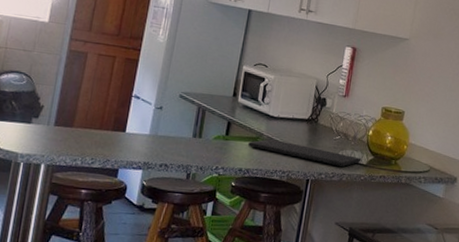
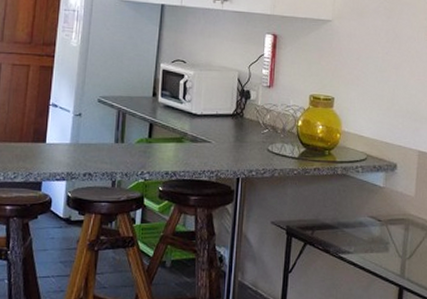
cutting board: present [247,139,361,167] -> none [172,138,293,163]

